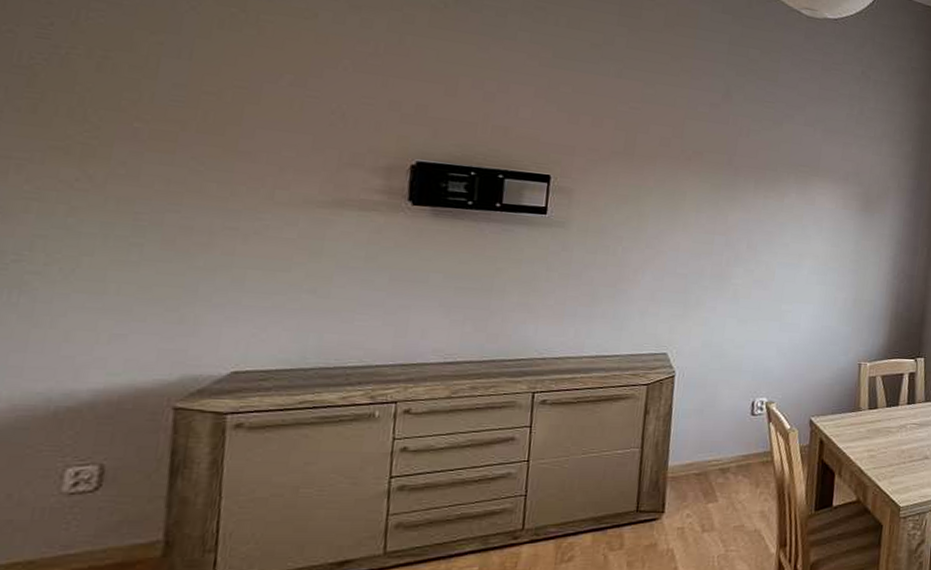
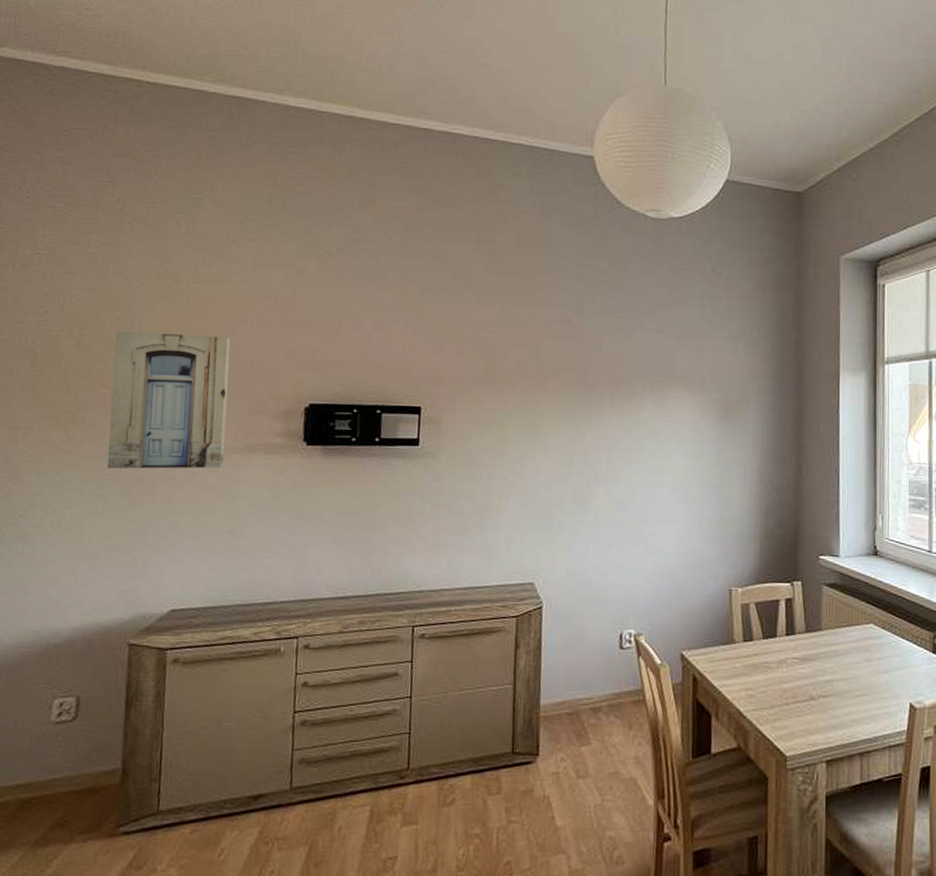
wall art: none [143,57,317,223] -> present [107,330,231,469]

